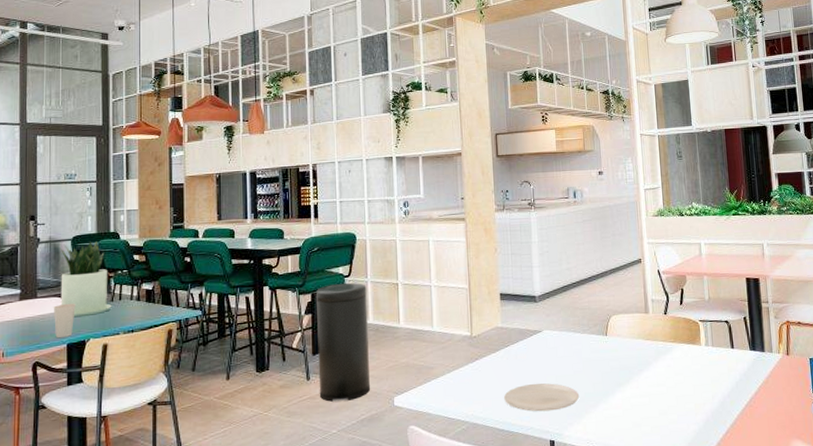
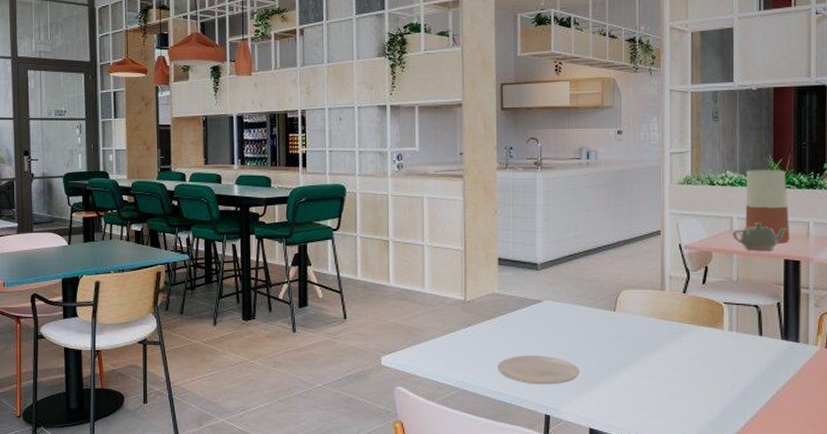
cup: present [53,303,76,339] -> none [48,239,69,273]
planter: present [60,241,112,318] -> none [53,180,103,254]
pedal bin: present [315,283,371,403] -> none [303,237,358,357]
teapot: none [701,246,747,272] -> present [732,222,788,251]
vase: none [709,200,749,264] -> present [745,170,789,244]

